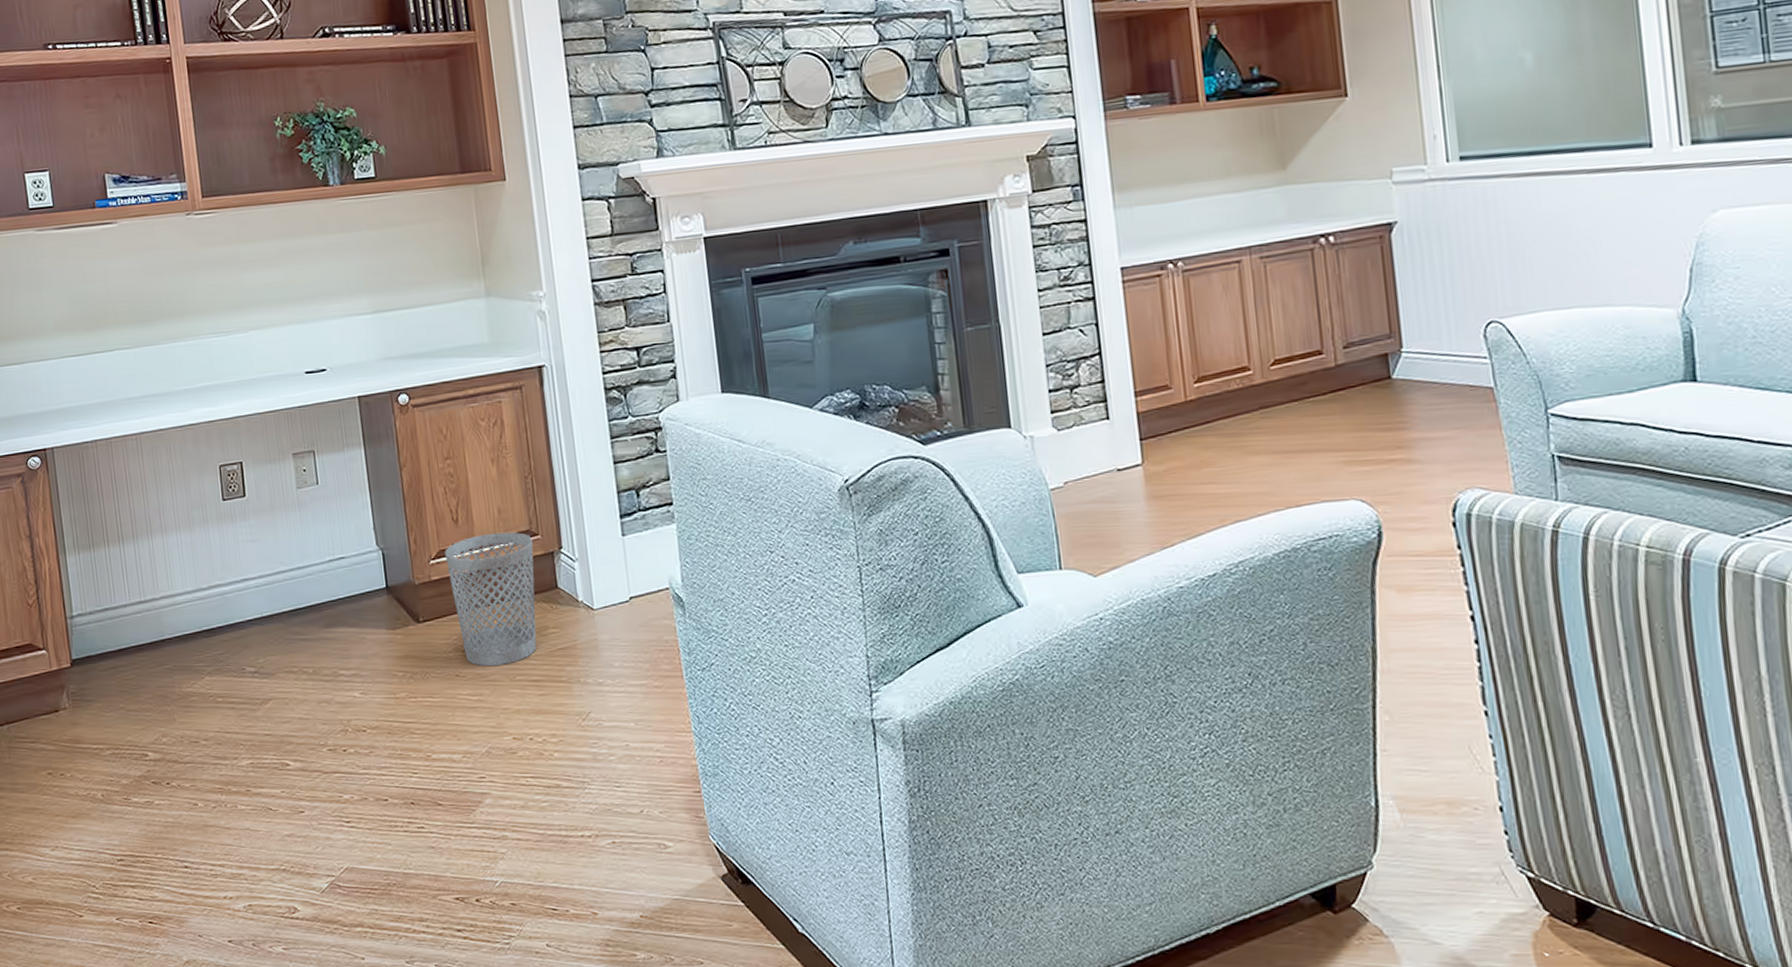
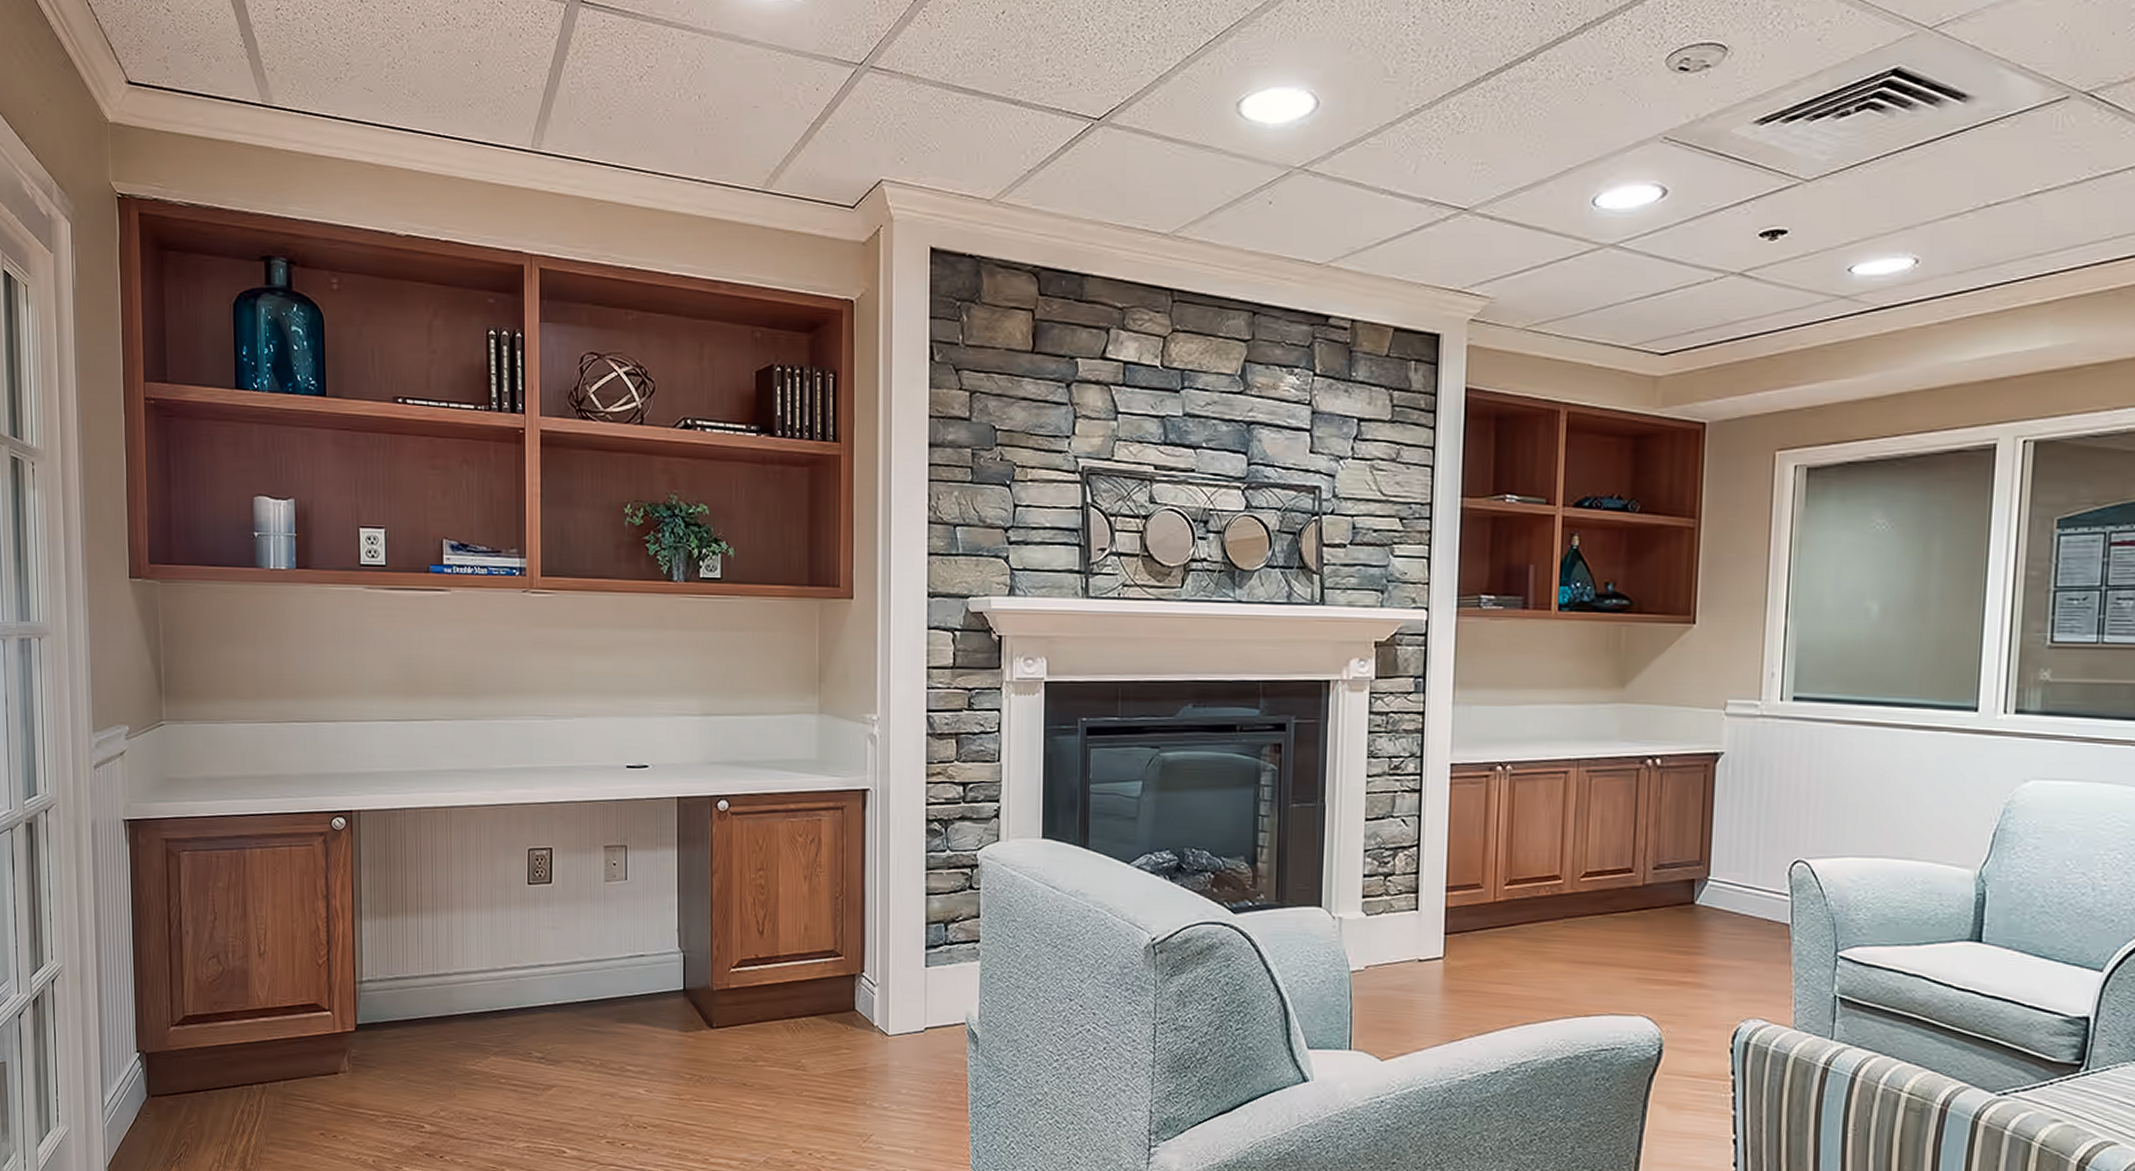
wastebasket: present [445,532,537,667] -> none [747,948,835,1080]

